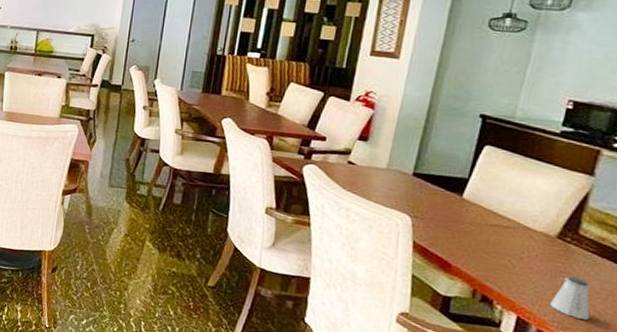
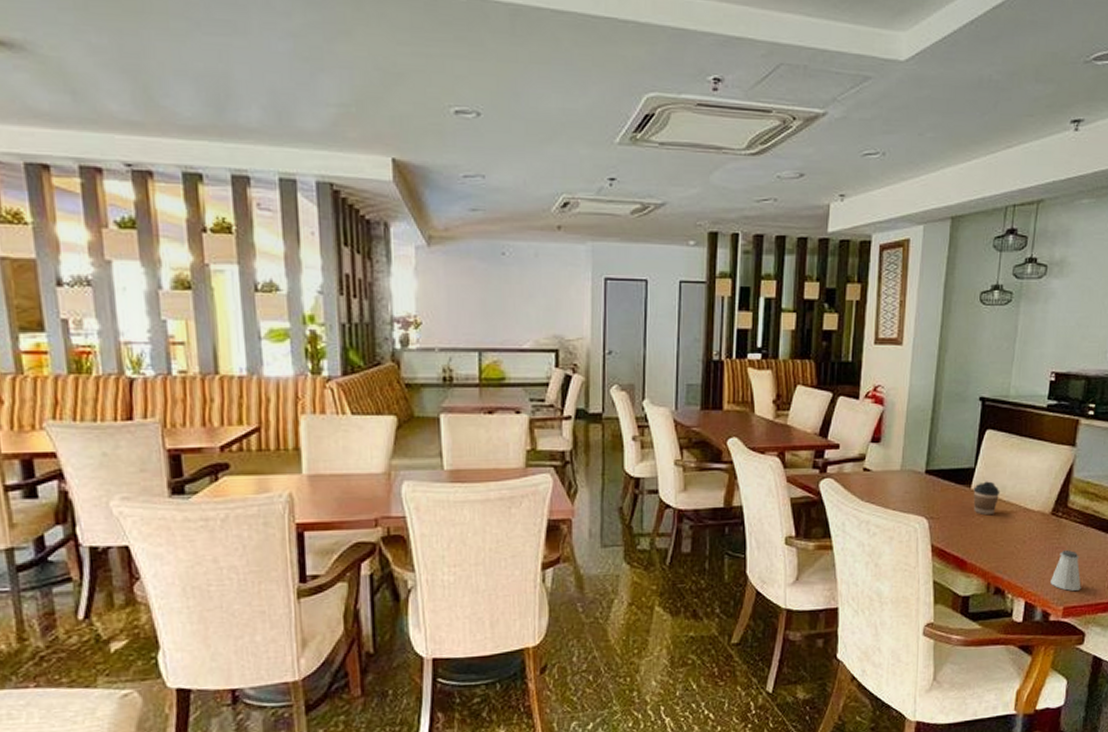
coffee cup: none [464,193,497,227] -> present [973,481,1001,516]

